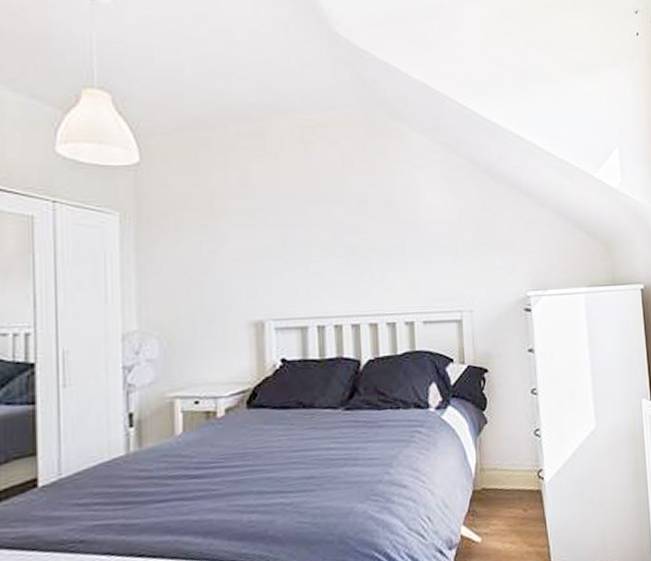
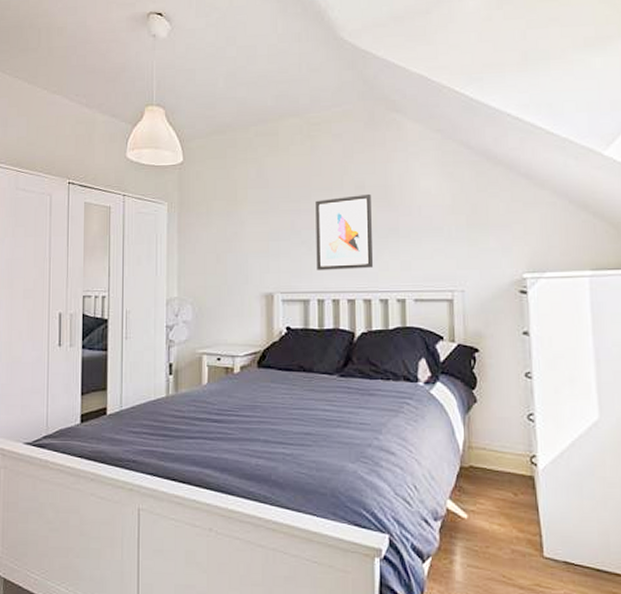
wall art: none [312,208,378,293] -> present [315,193,373,270]

